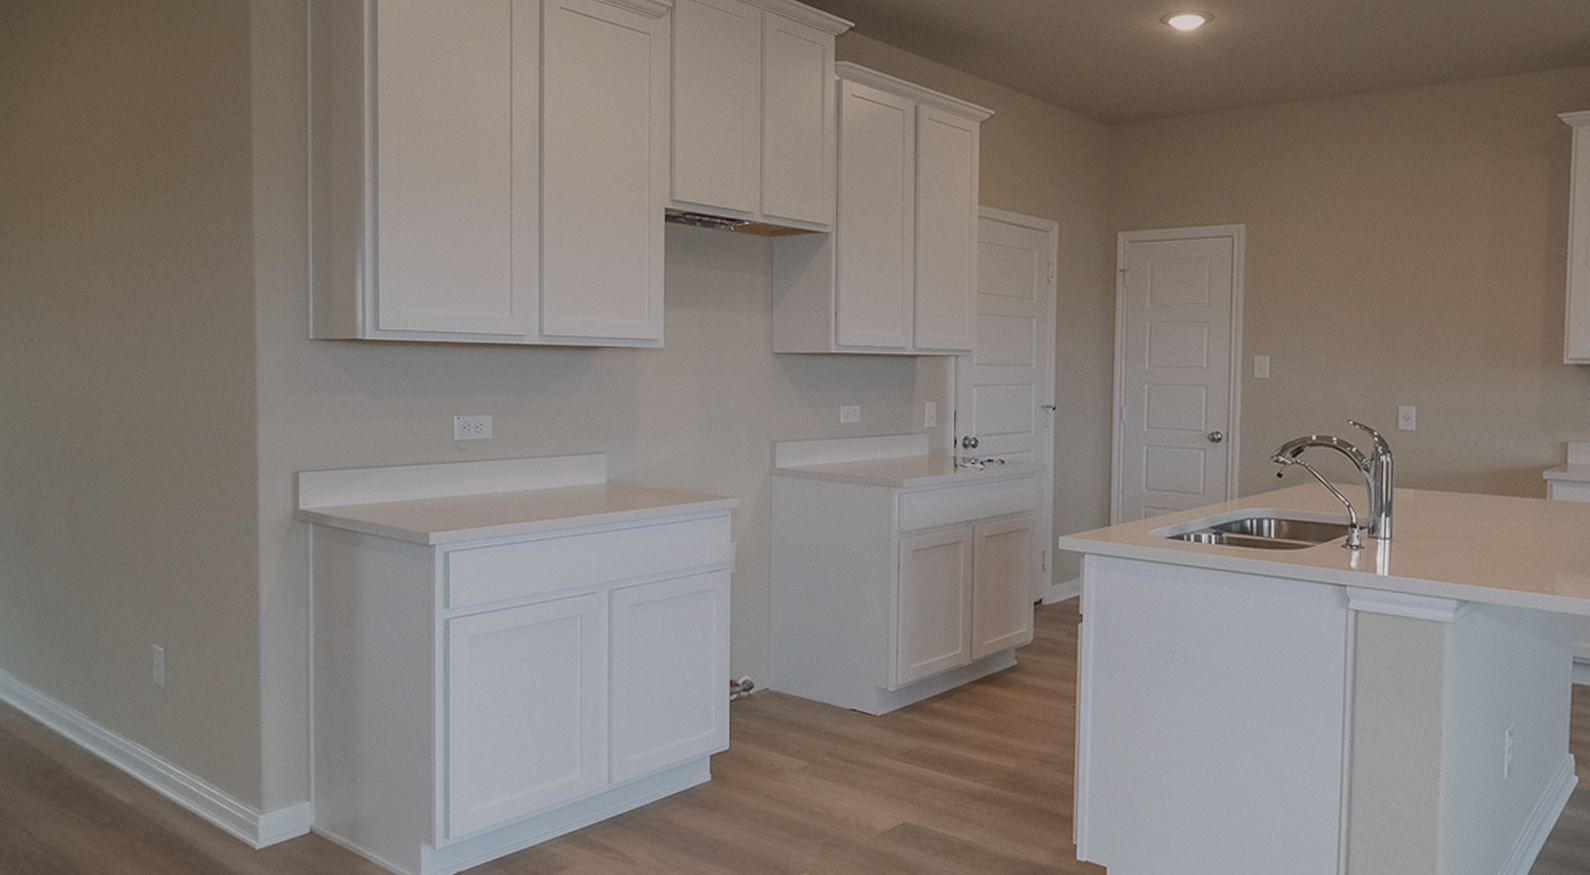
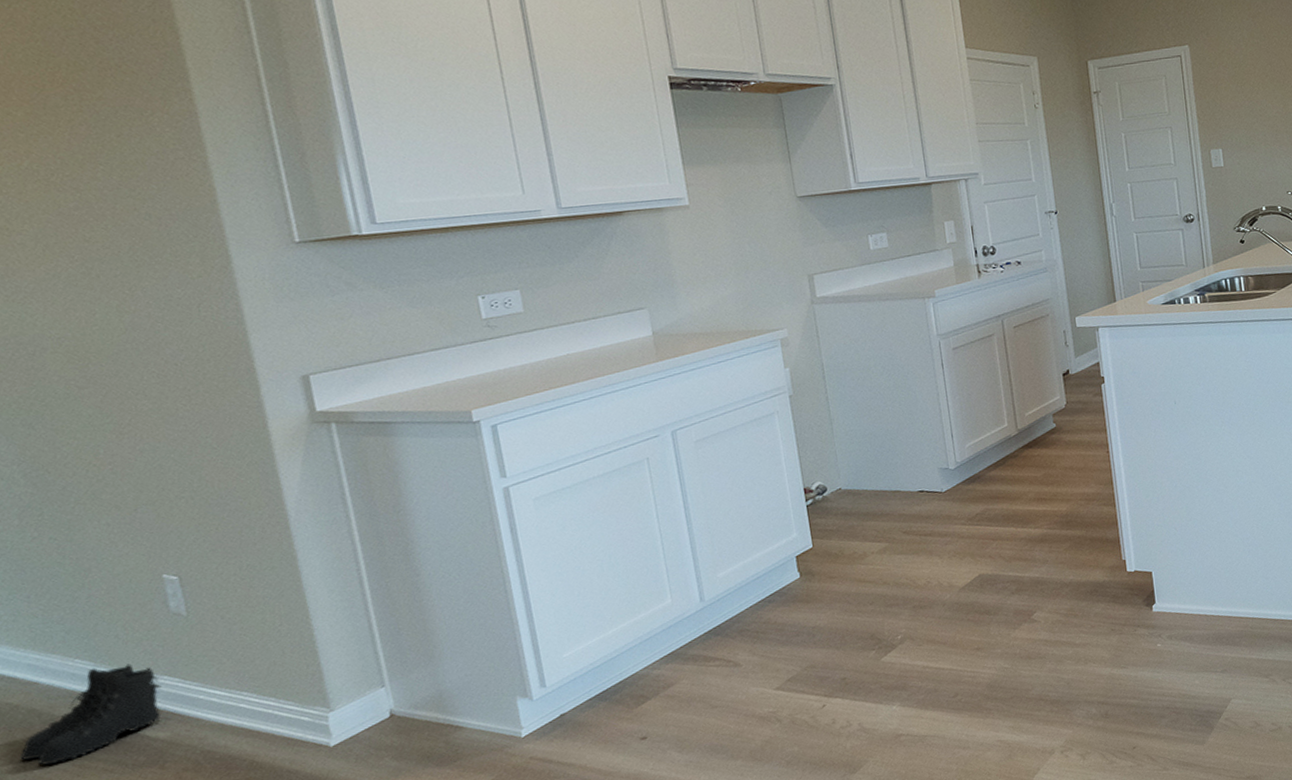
boots: none [20,721,134,805] -> present [20,664,162,765]

